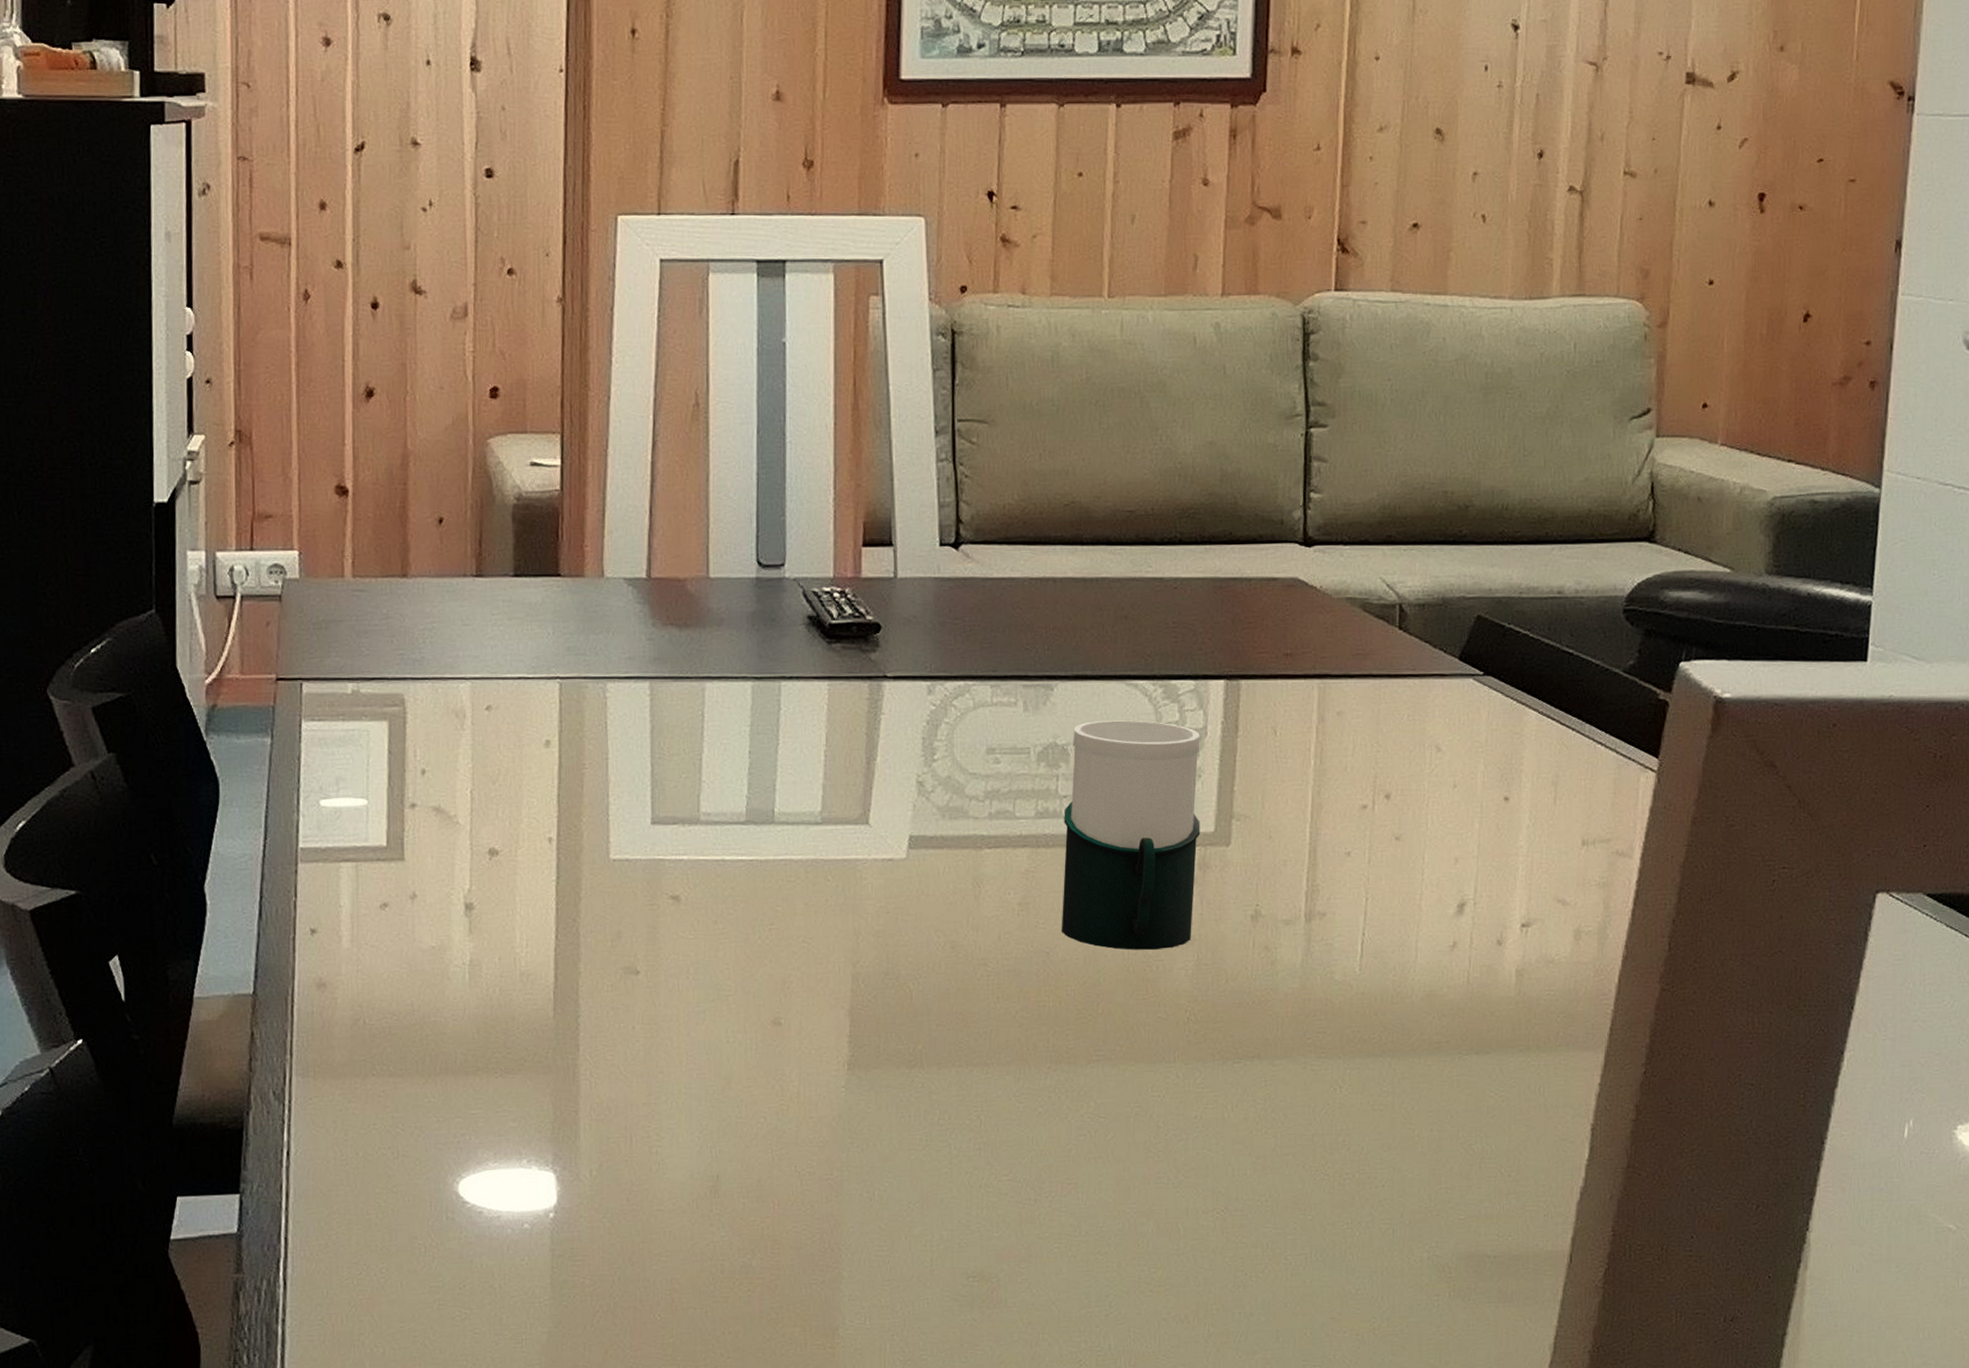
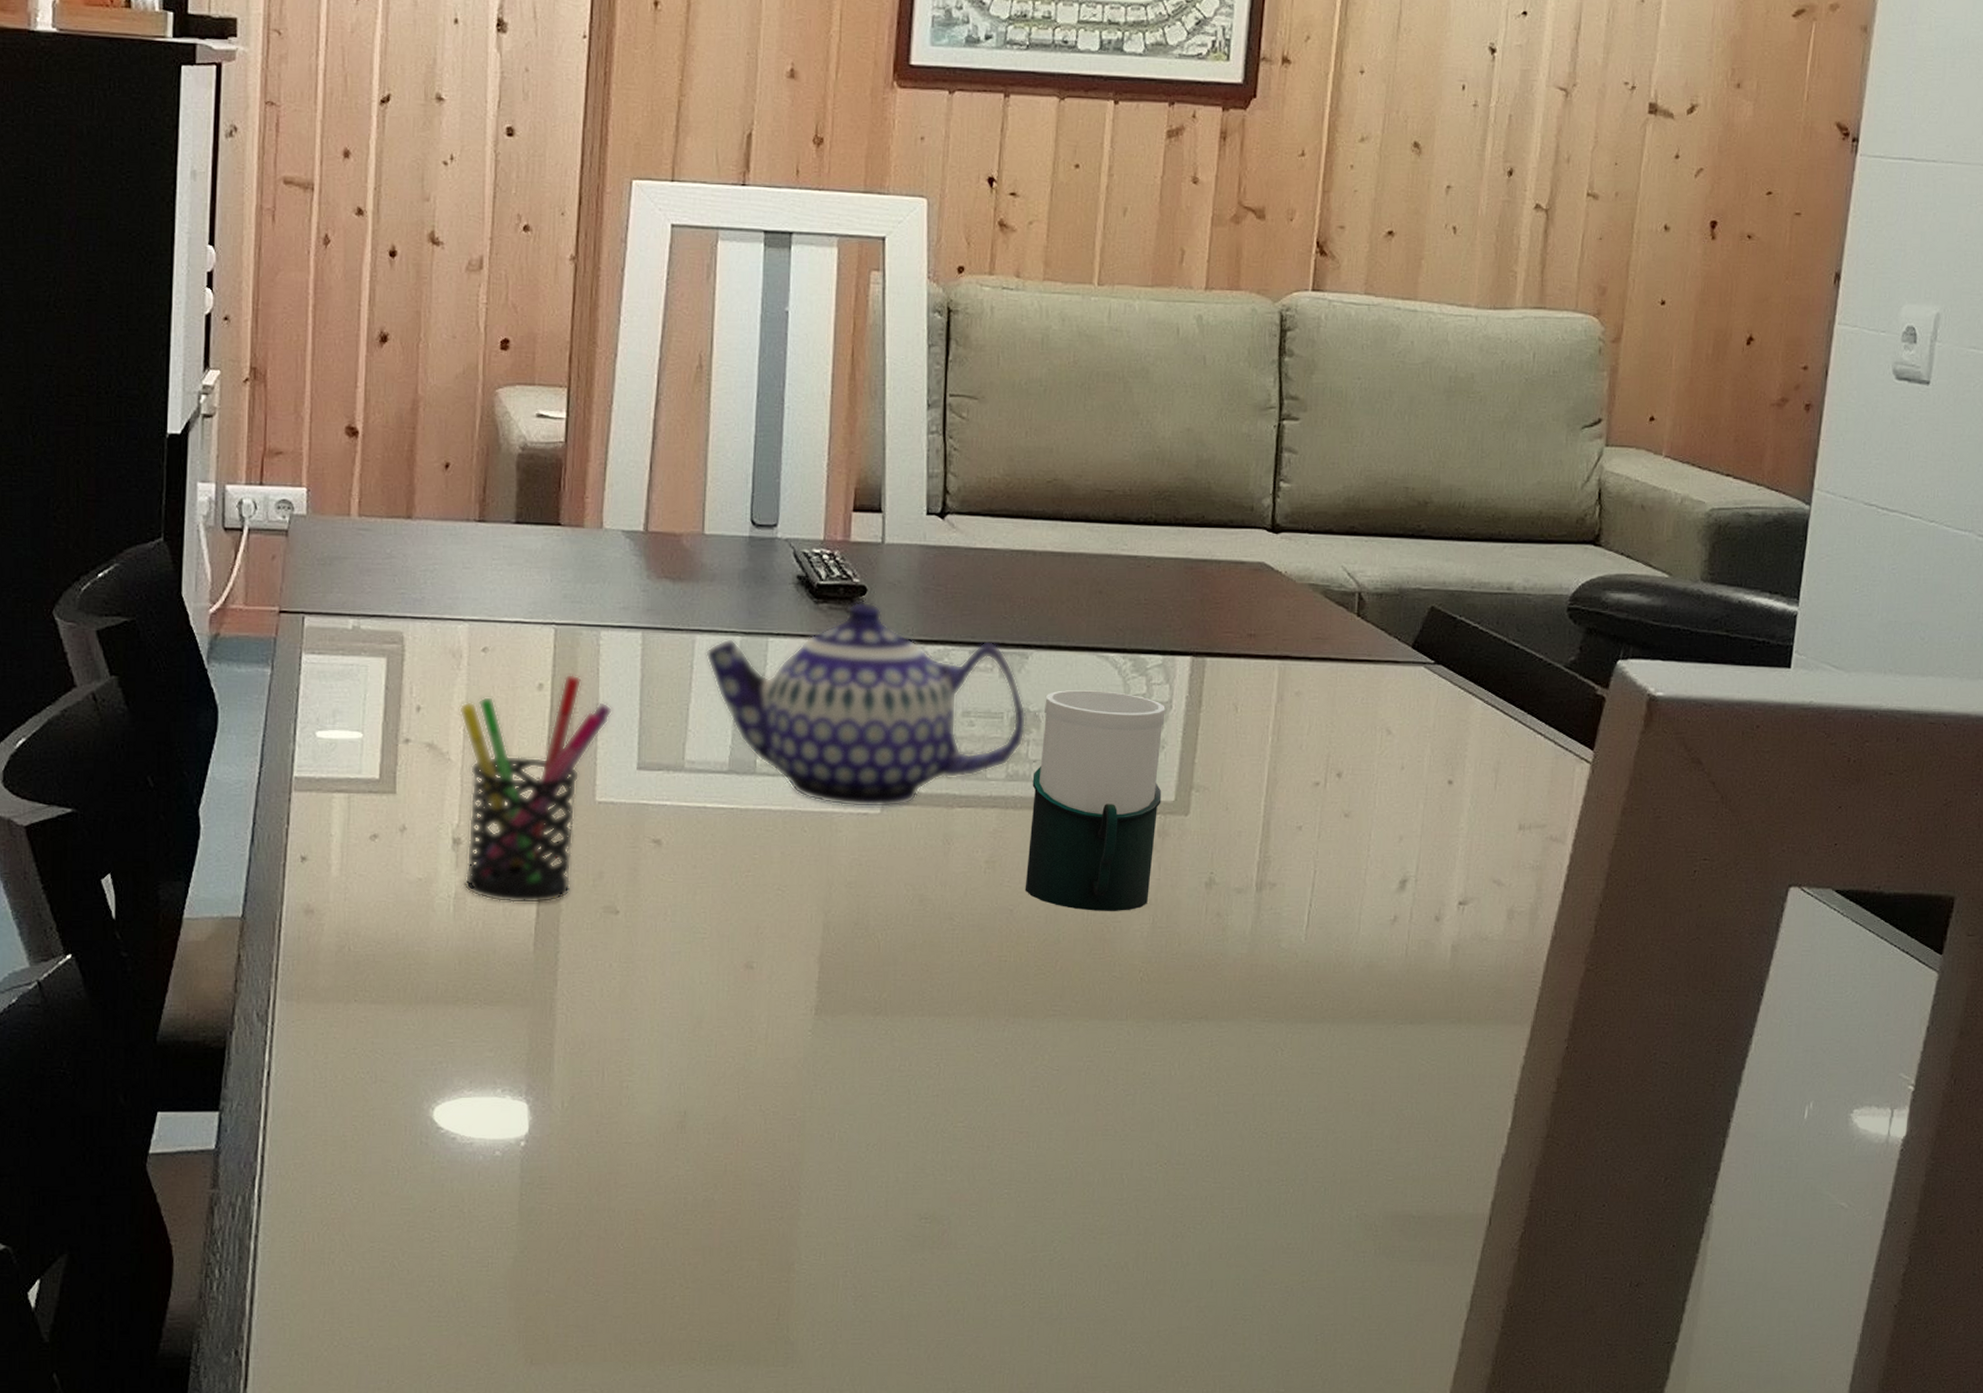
pen holder: none [465,728,624,968] -> present [459,673,613,904]
teapot: none [717,639,1054,854] -> present [706,602,1027,808]

